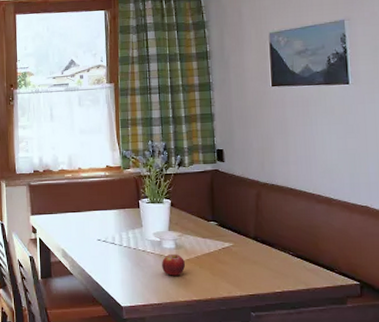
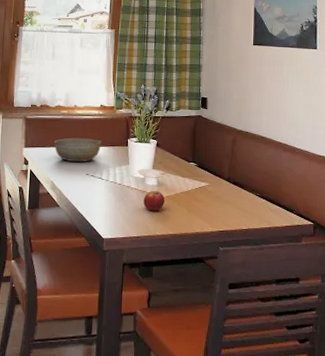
bowl: none [60,202,111,227] -> present [54,137,101,162]

